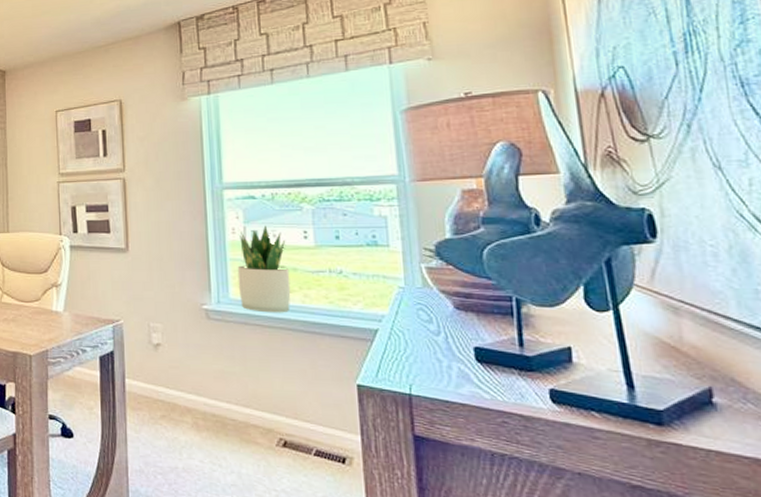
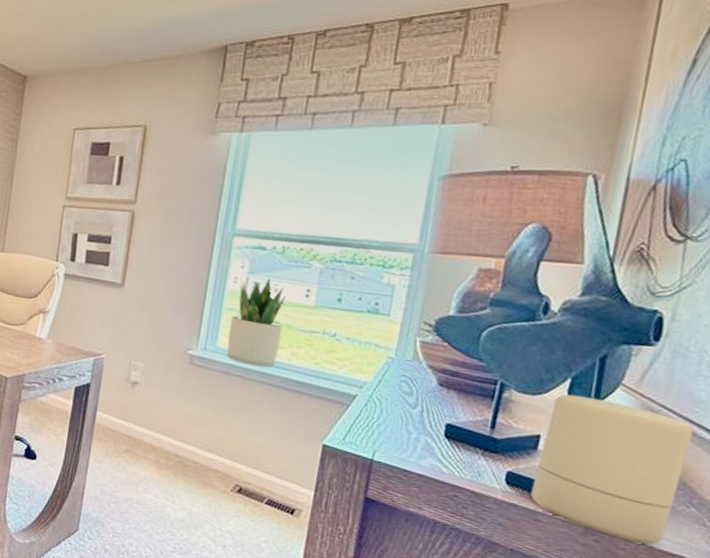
candle: none [574,301,731,450] -> present [530,394,694,545]

